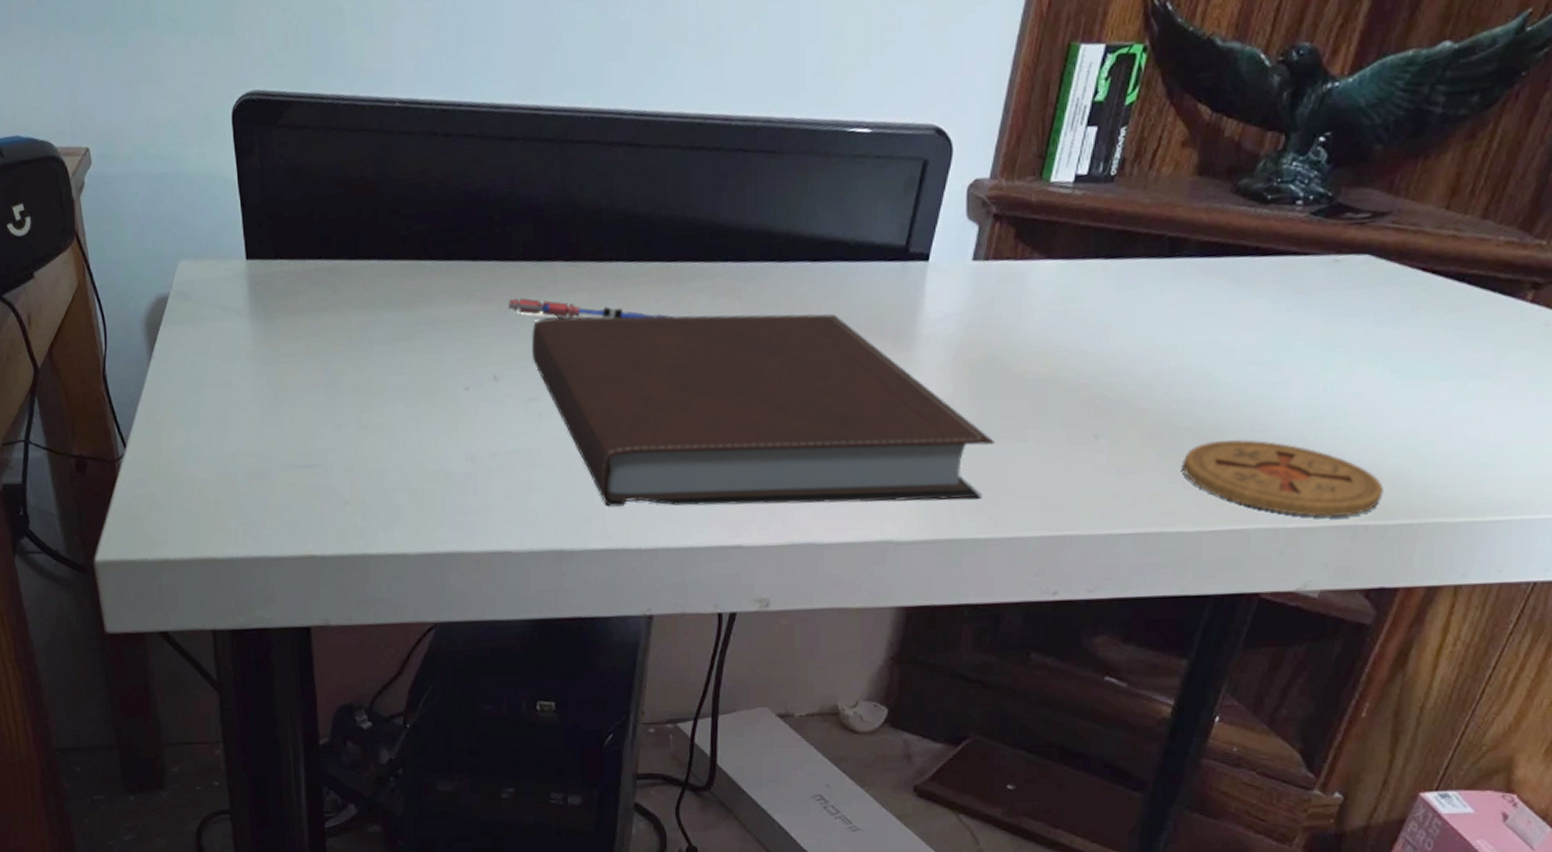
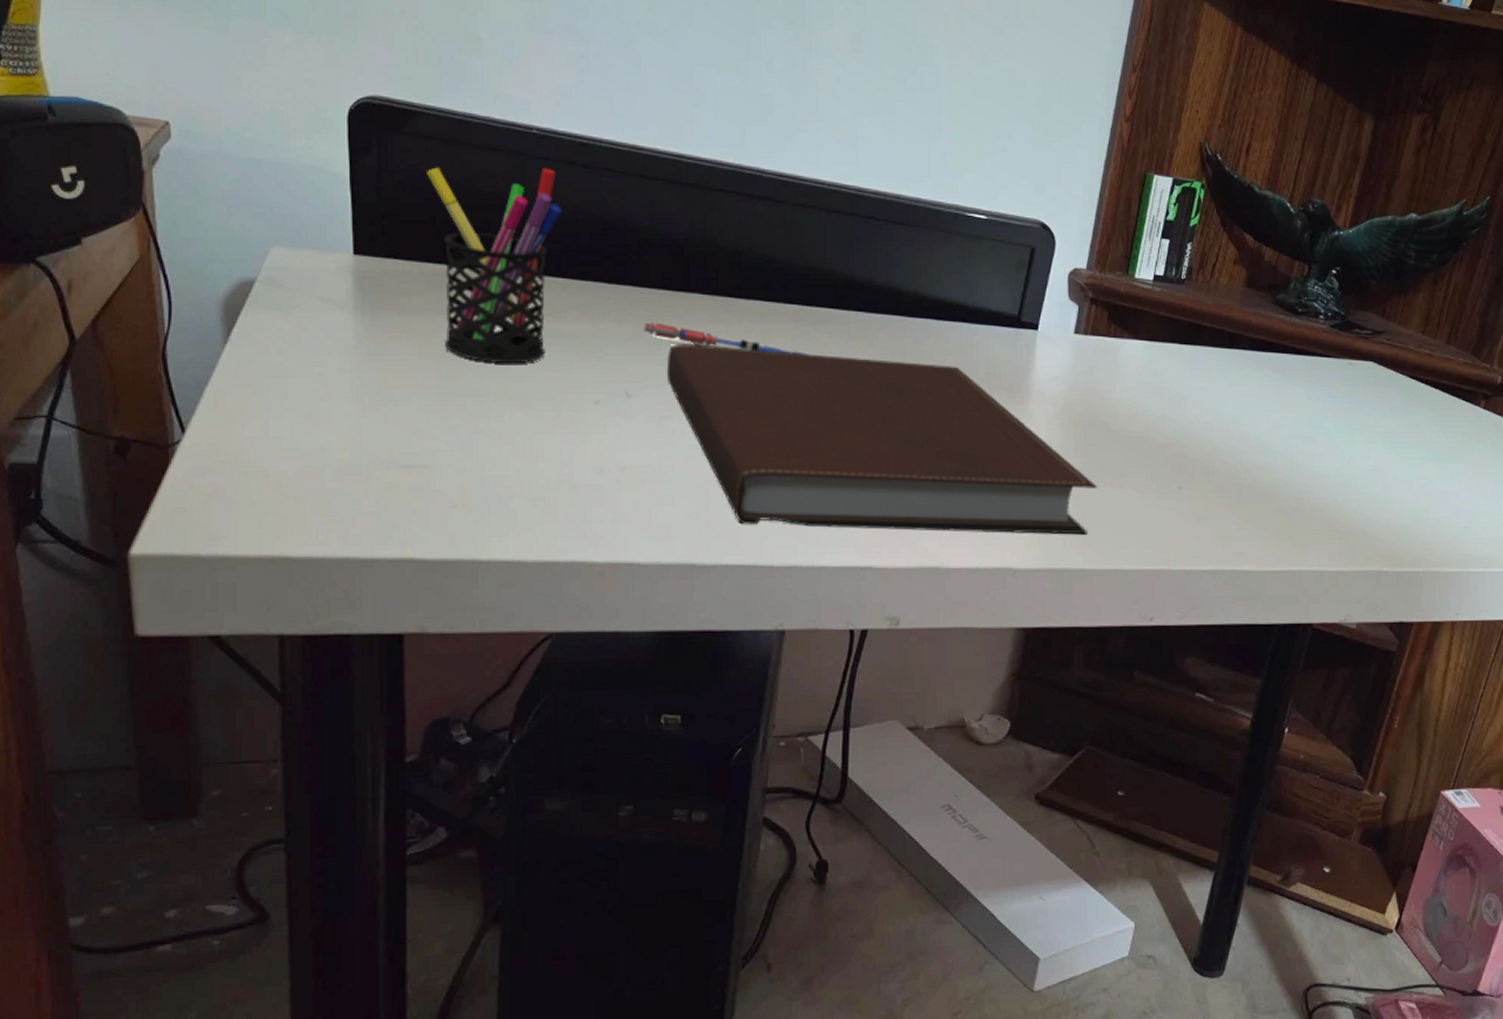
pen holder: none [303,142,427,357] -> present [427,167,562,364]
coaster: present [1182,439,1384,517] -> none [1248,497,1397,563]

